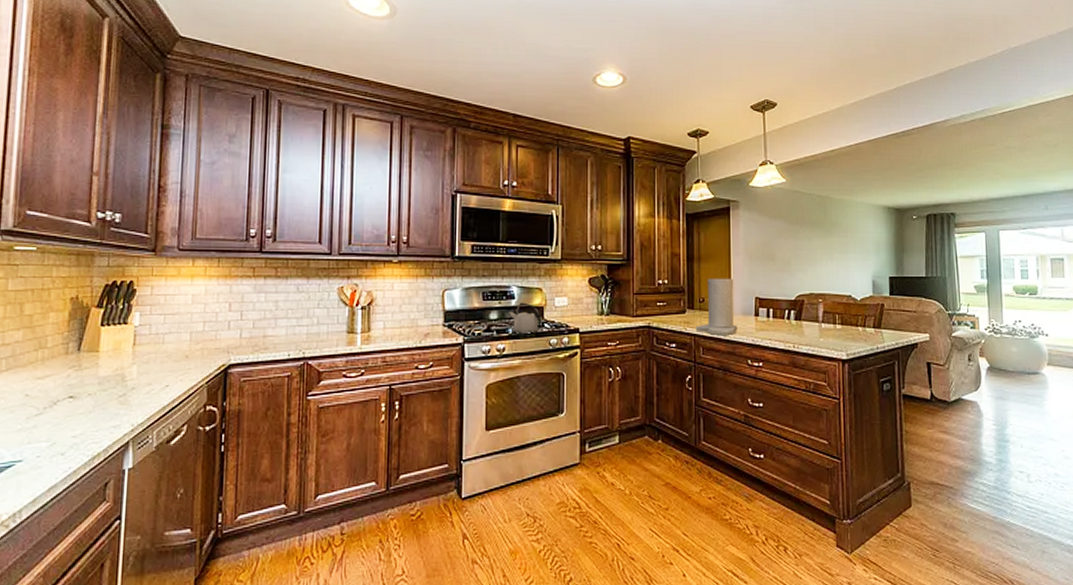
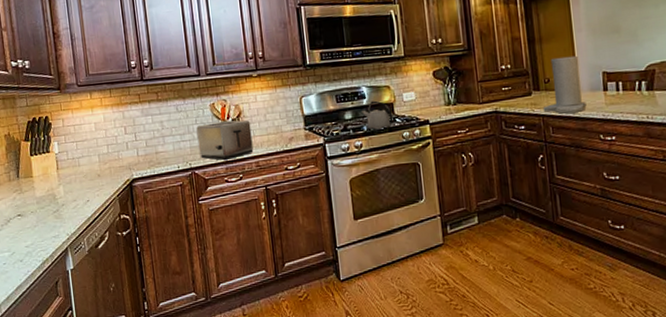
toaster: none [316,307,382,351] -> present [196,120,254,160]

